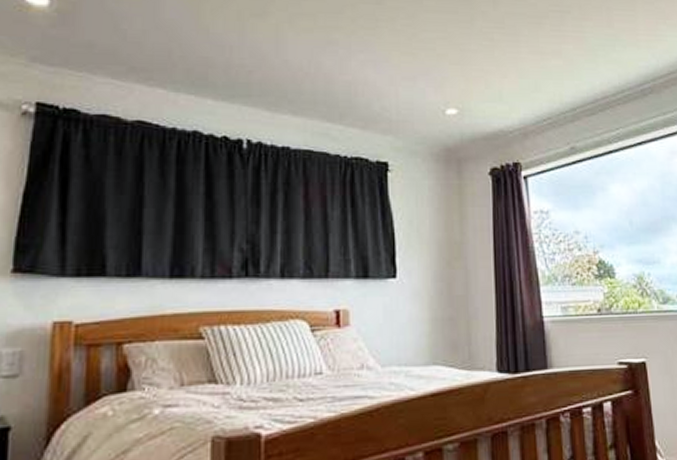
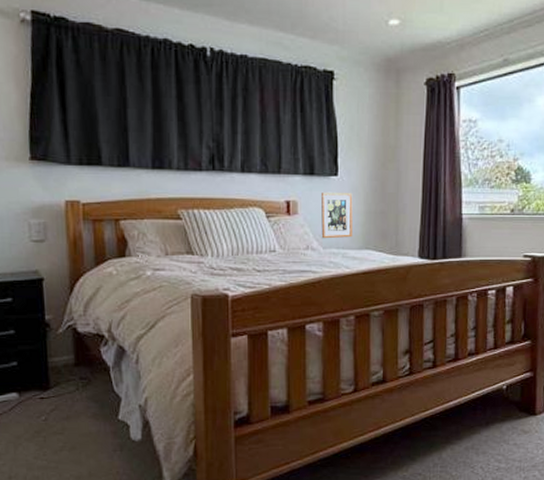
picture frame: none [378,296,416,355] -> present [321,191,353,239]

